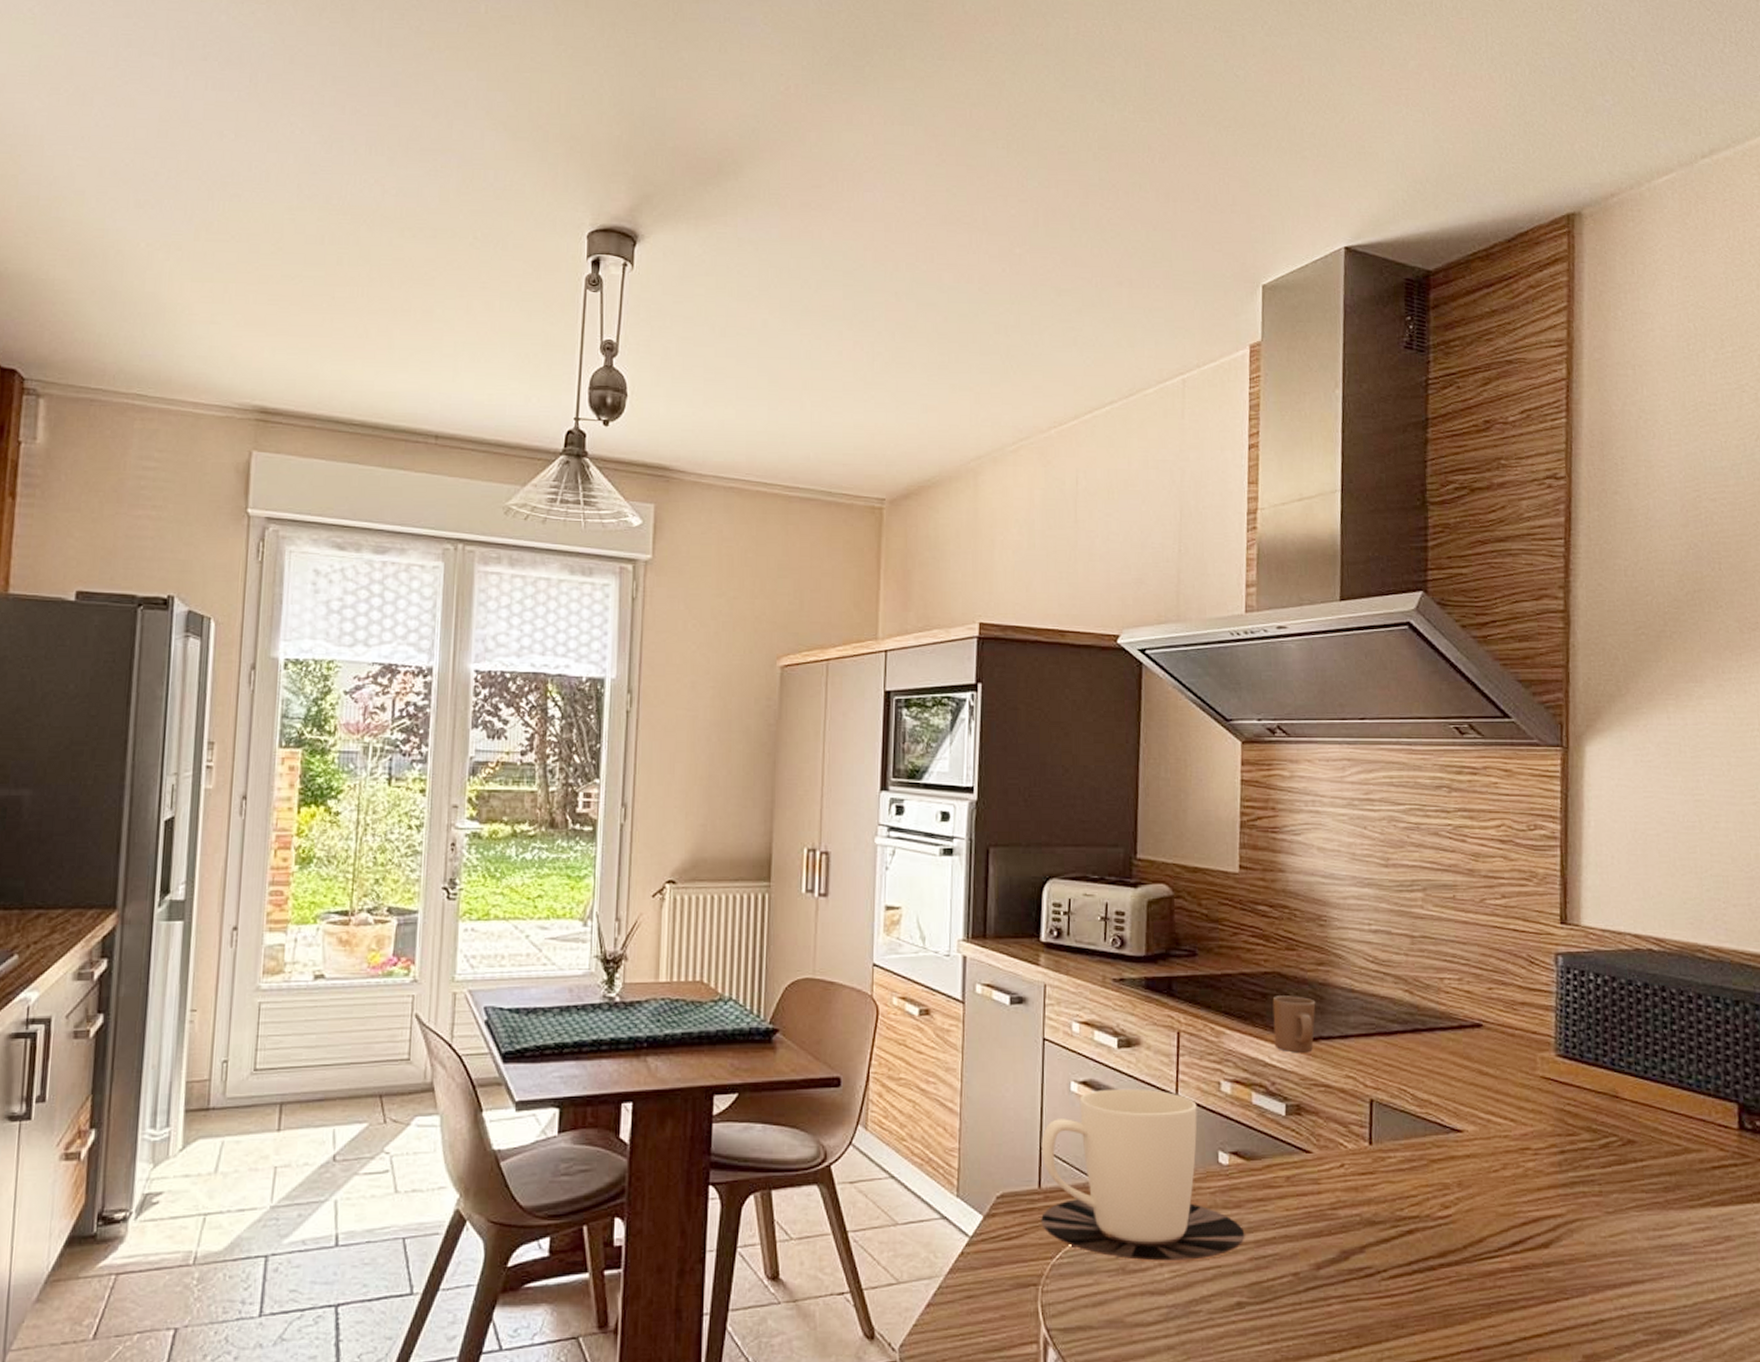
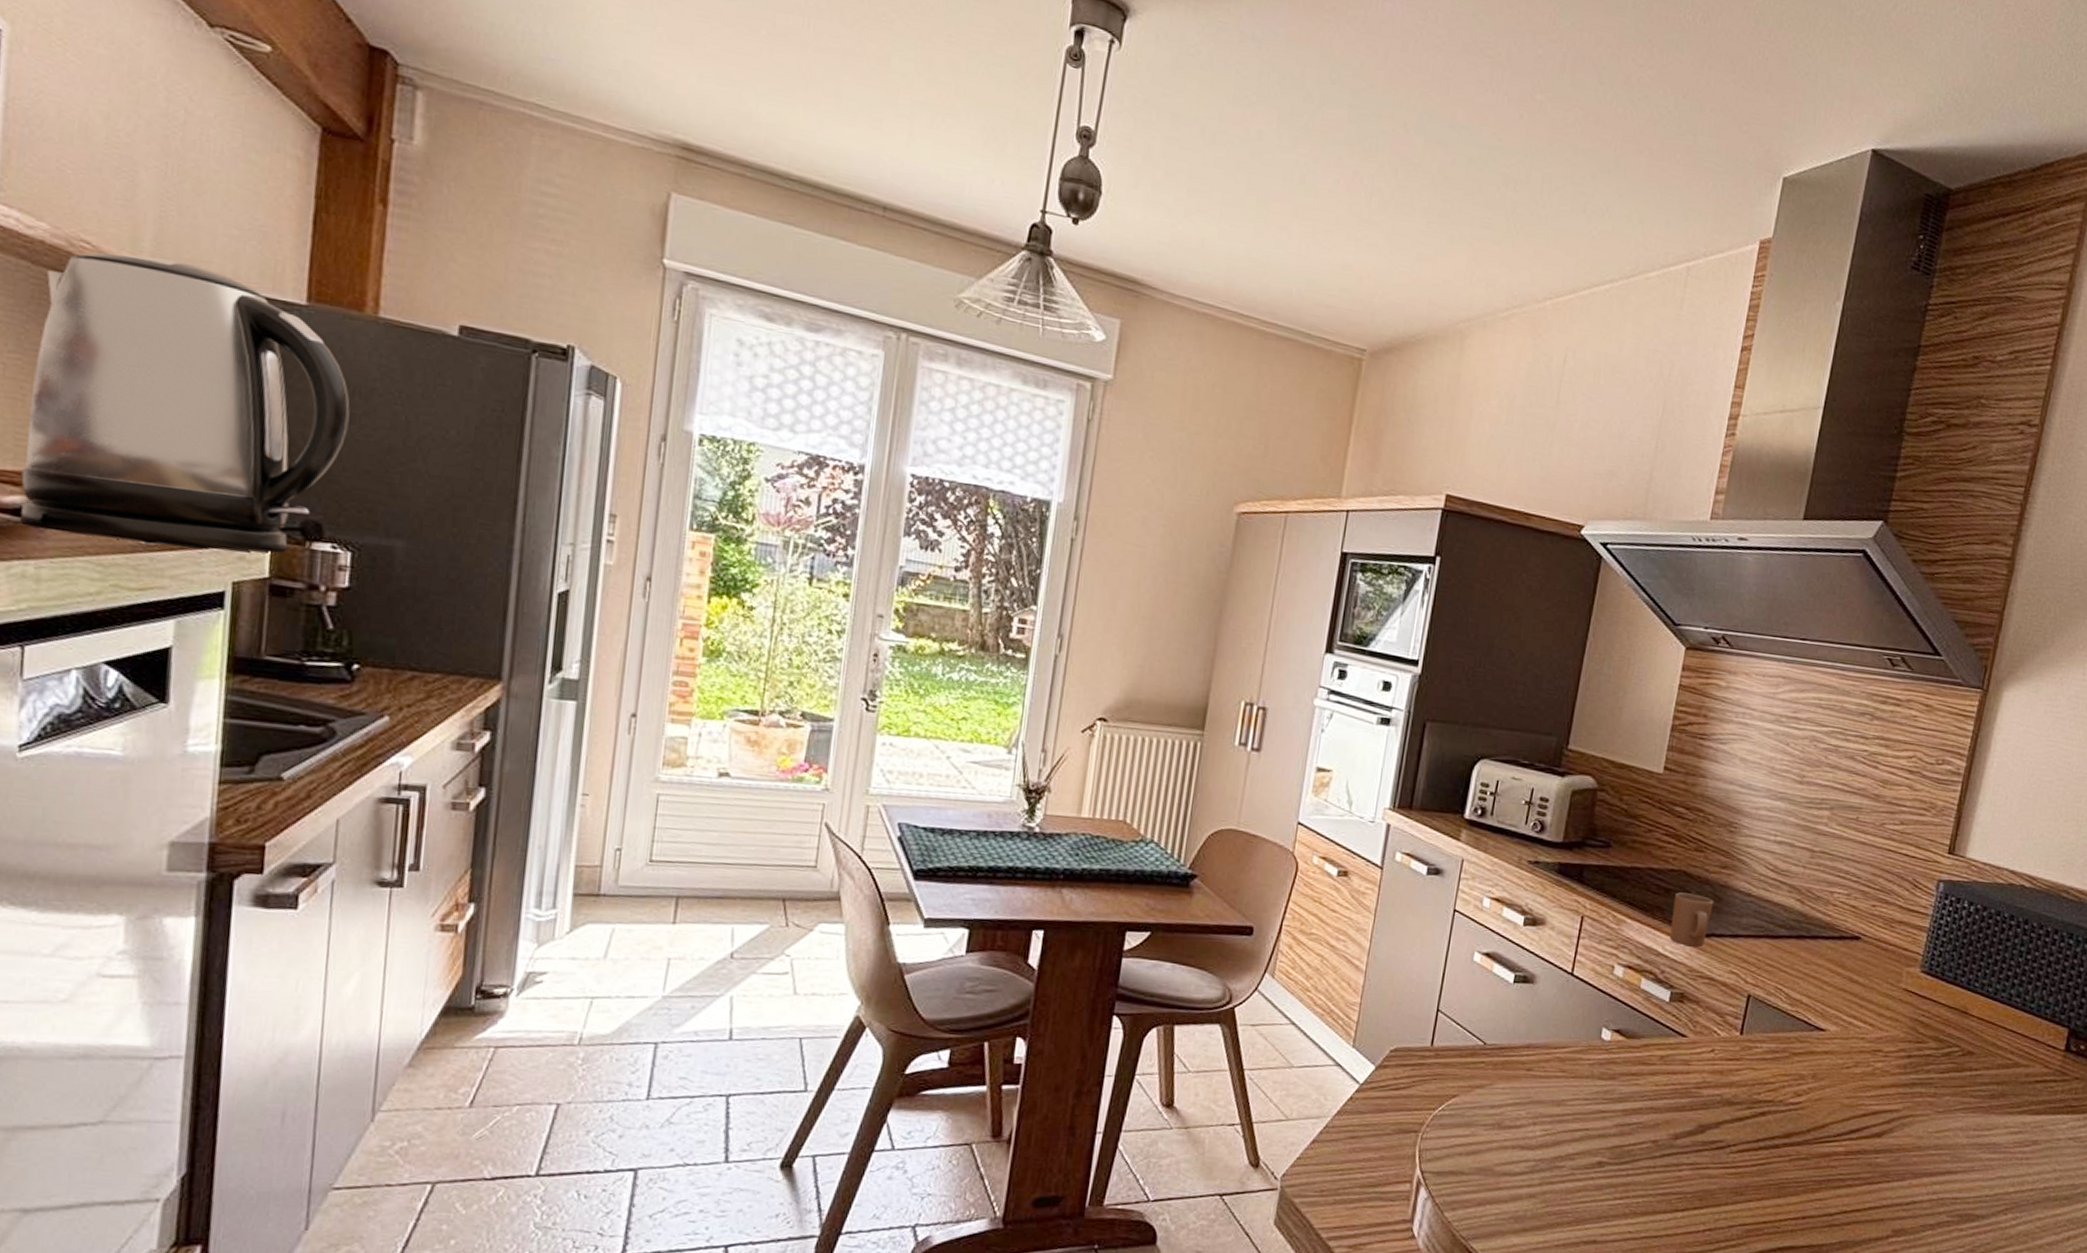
cup: present [1041,1088,1245,1261] -> none [1429,962,1615,1122]

